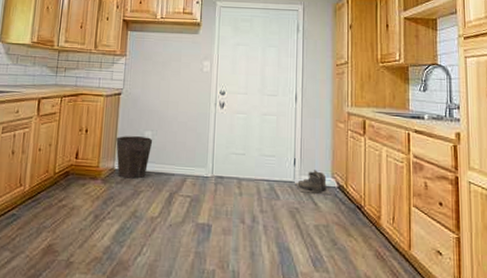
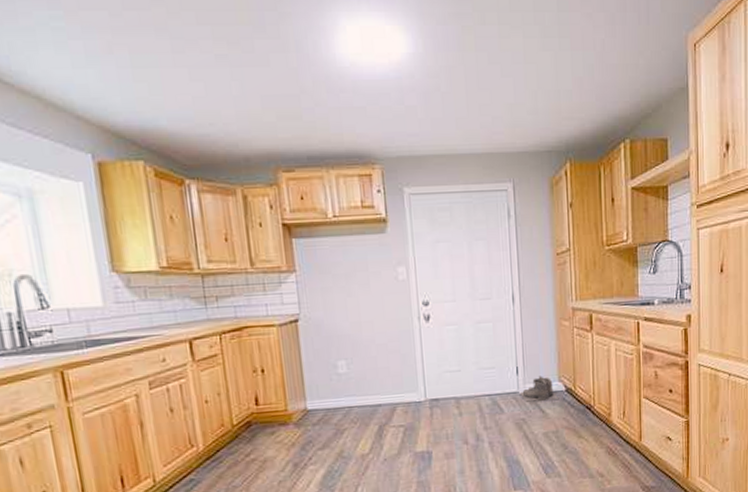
waste bin: present [116,136,153,179] -> none [303,367,349,418]

